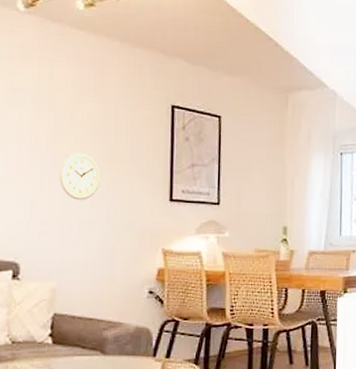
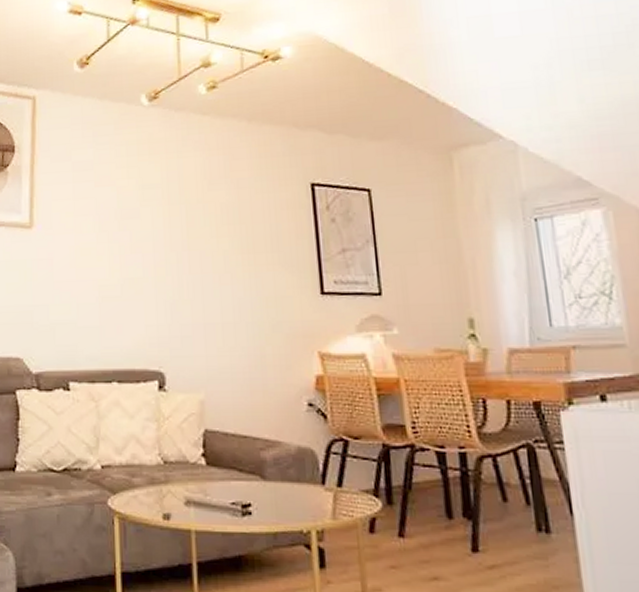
wall clock: present [60,152,101,200] -> none [197,245,241,300]

